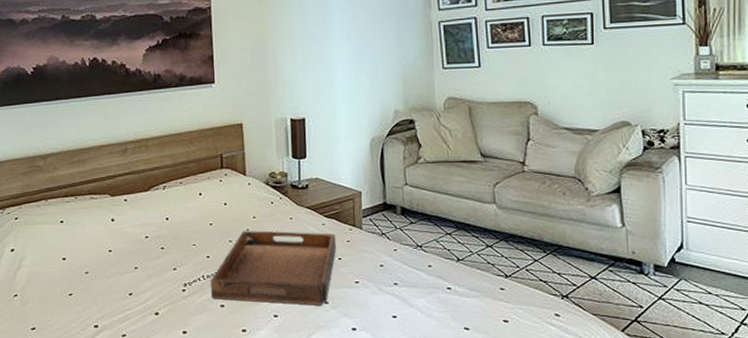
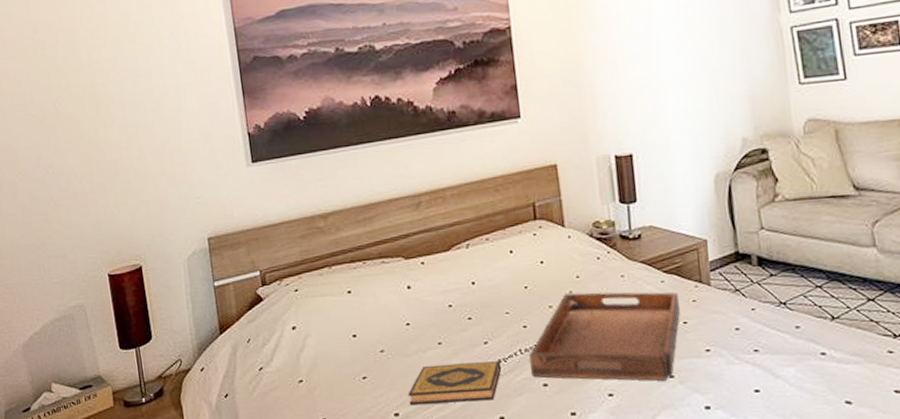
hardback book: none [107,285,187,319] -> present [408,361,502,406]

